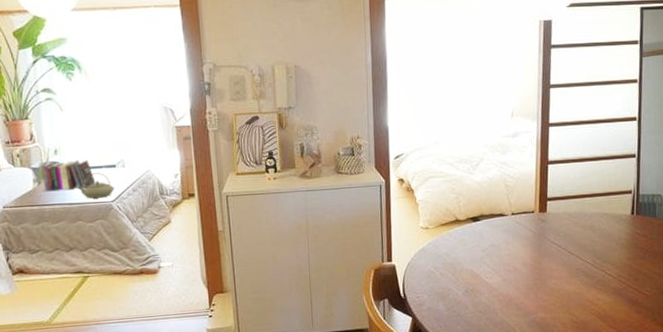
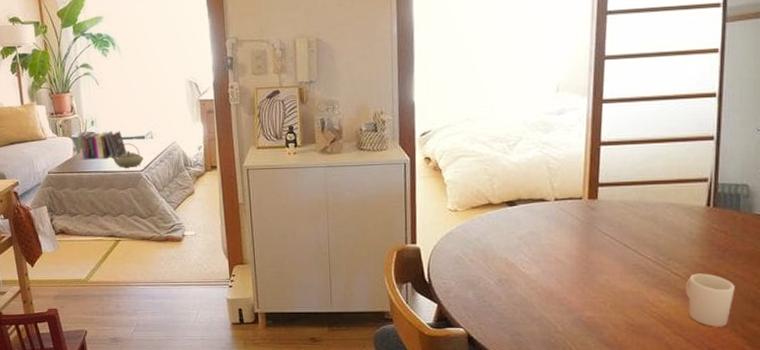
mug: none [616,272,654,318] -> present [685,273,735,327]

